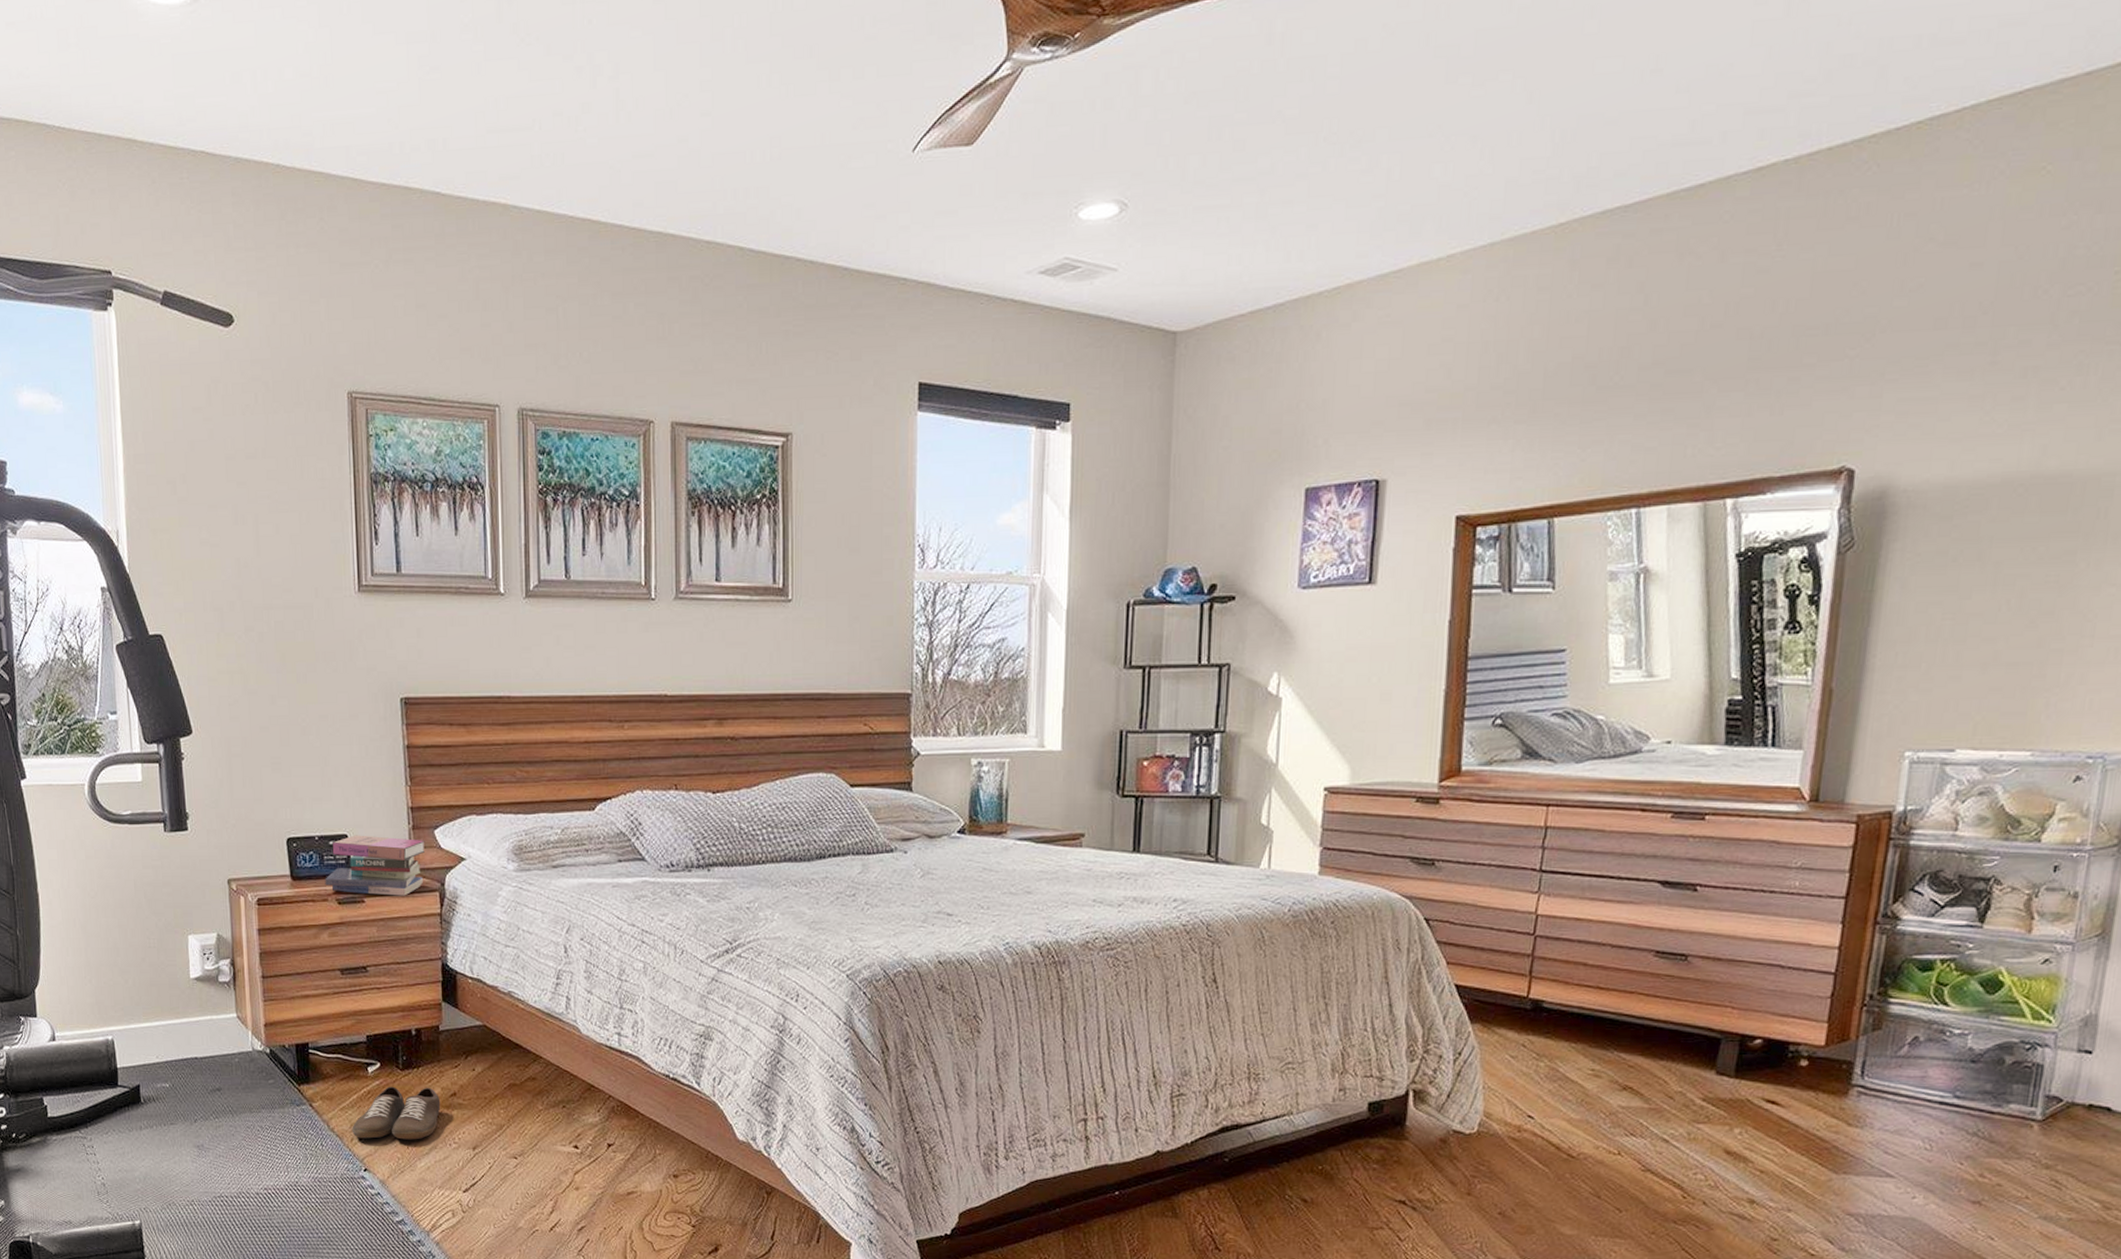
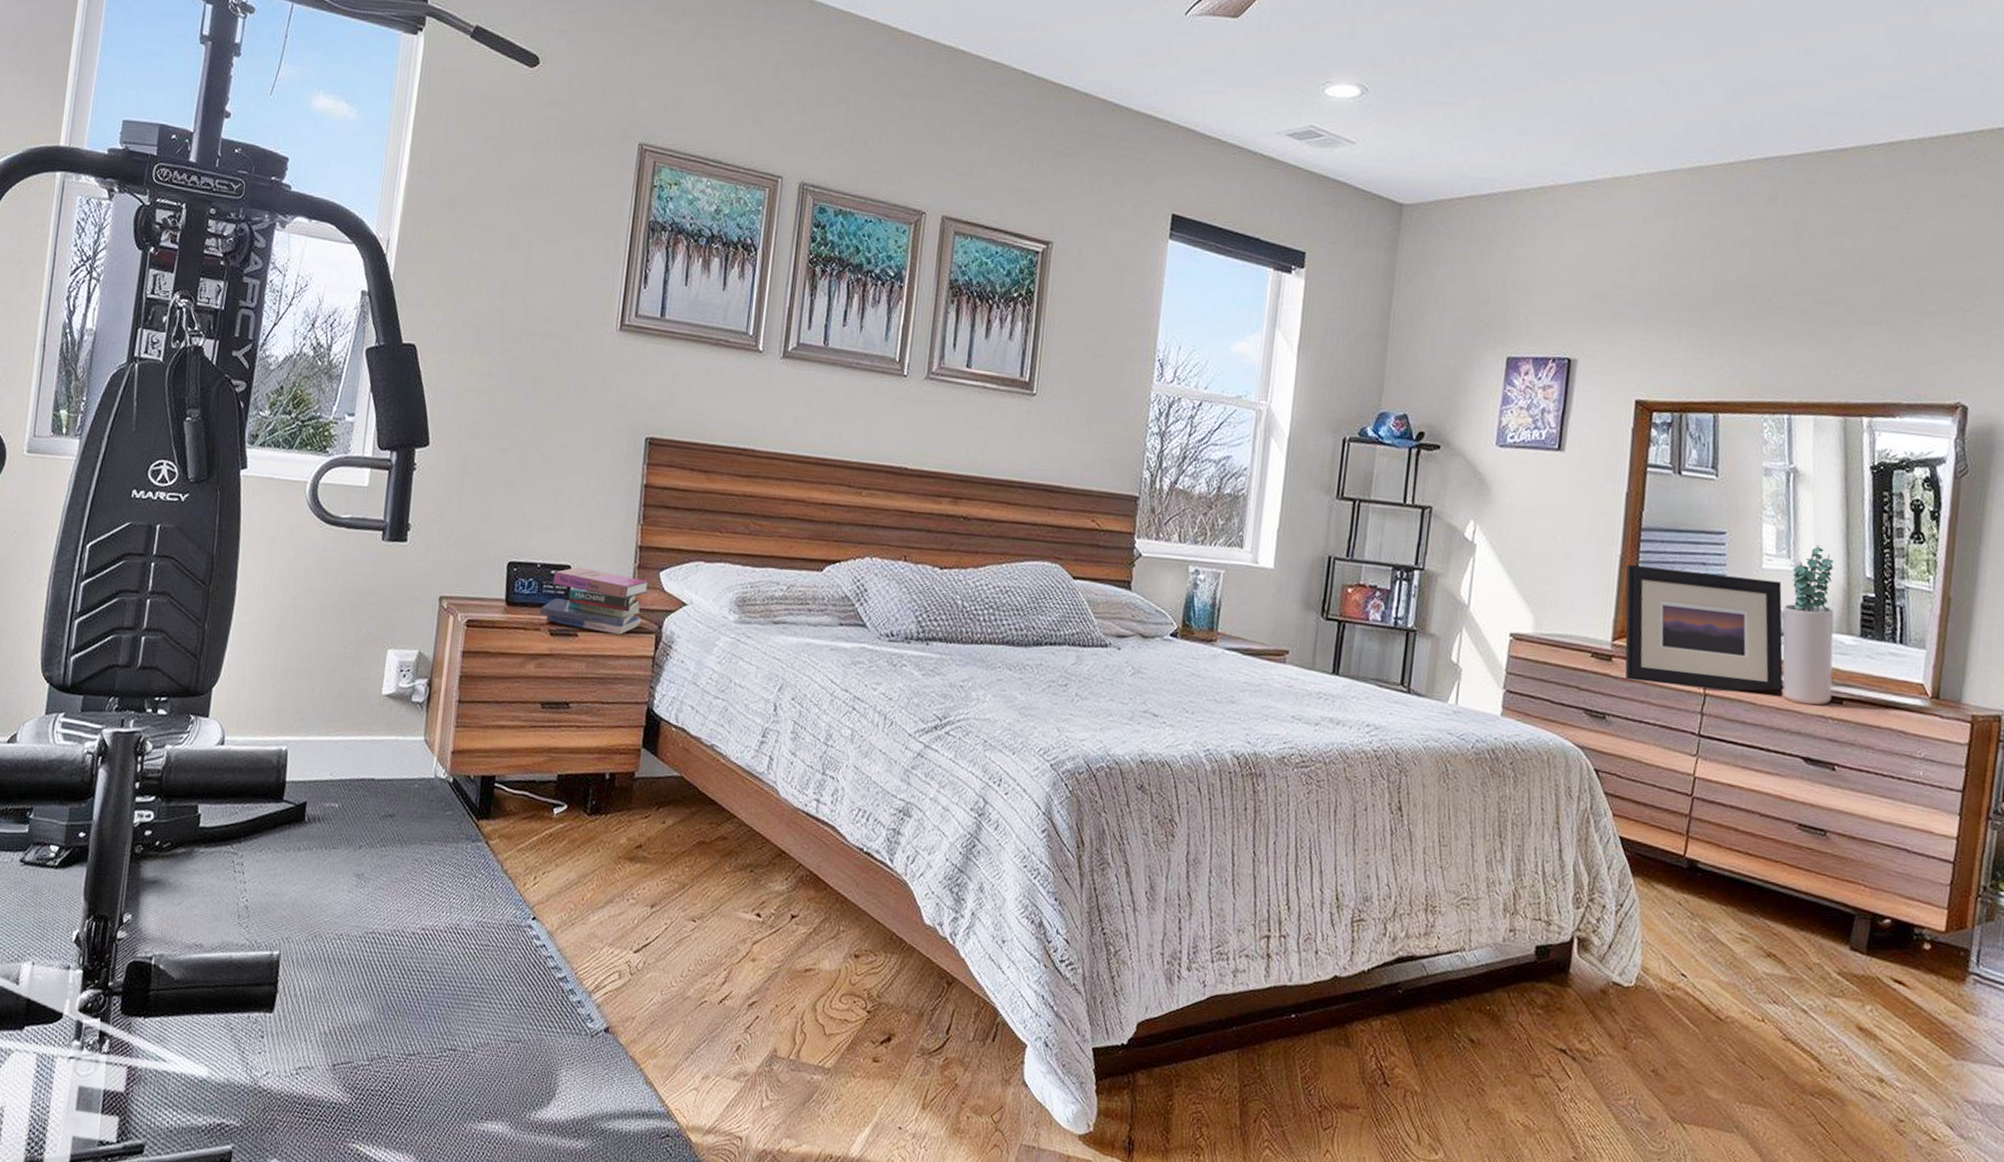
shoe: present [352,1086,441,1140] -> none [526,830,625,891]
picture frame: none [1451,696,1636,821] -> present [1625,565,1784,698]
vase: none [1634,650,1694,825] -> present [1782,545,1834,706]

